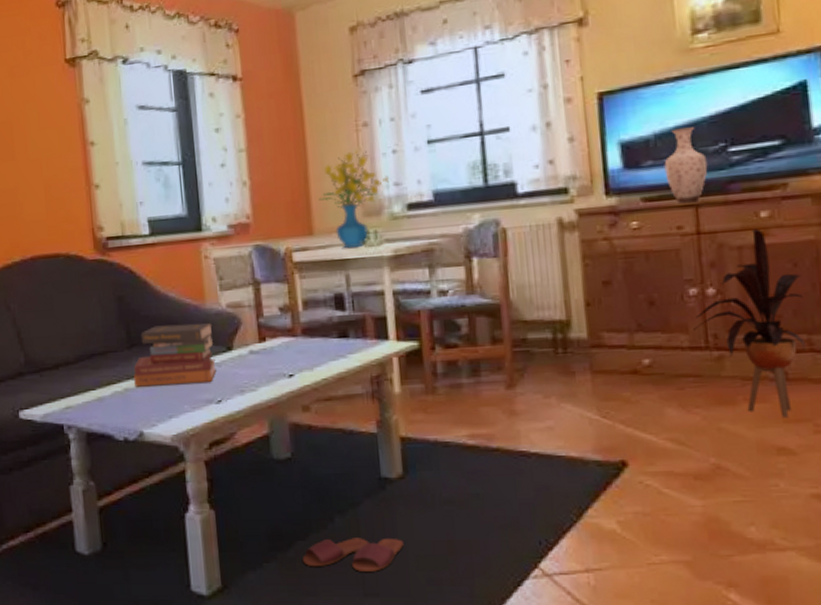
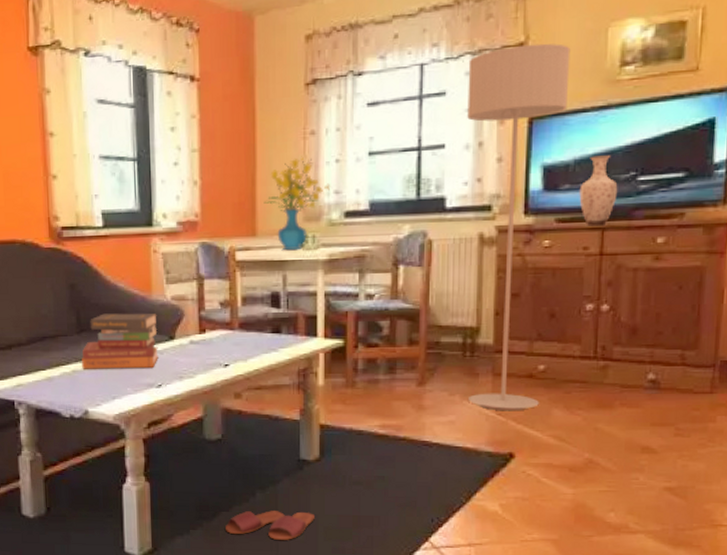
floor lamp: none [525,16,649,413] -> present [467,43,571,411]
house plant: present [693,228,805,417] -> none [586,253,684,421]

